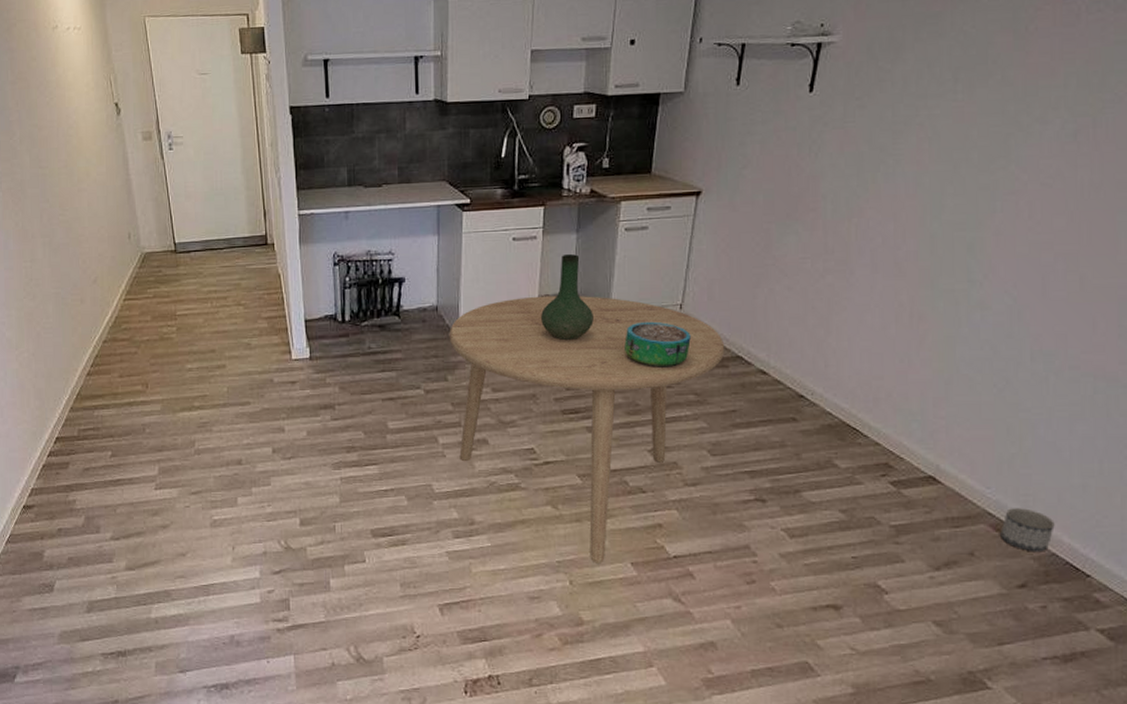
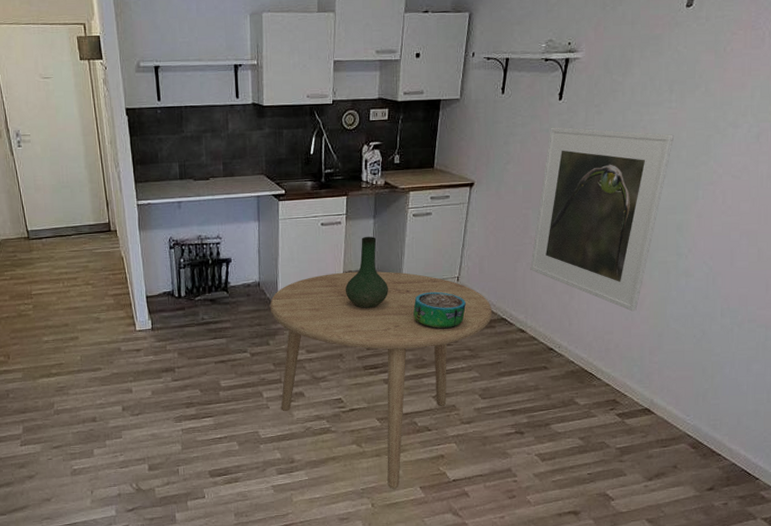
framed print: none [773,124,960,352] -> present [530,127,674,312]
planter: present [1000,508,1055,552] -> none [696,430,735,463]

